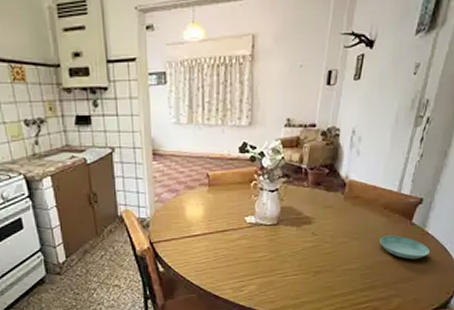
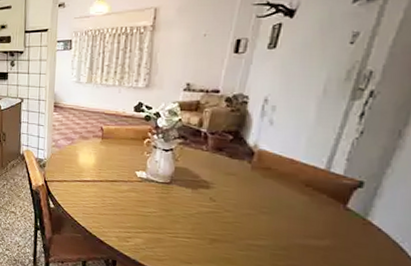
saucer: present [380,235,430,260] -> none [299,216,375,252]

